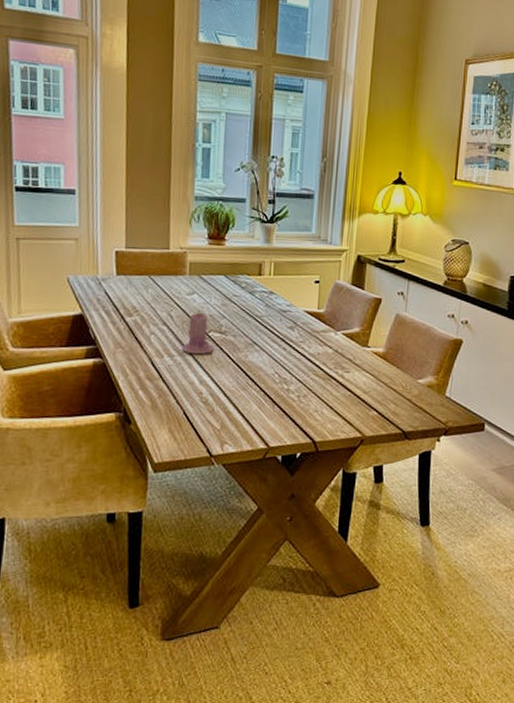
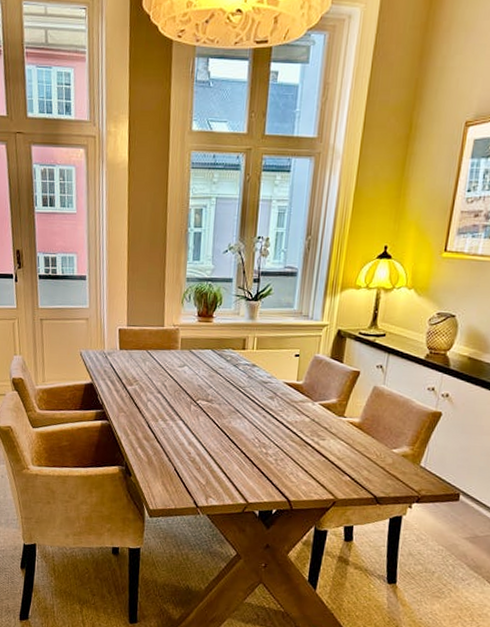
candle: present [182,309,214,355] -> none [174,380,201,420]

